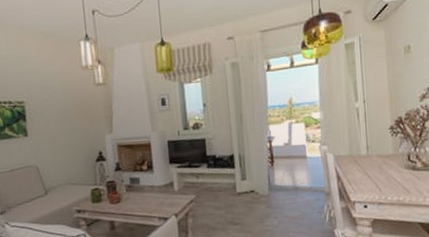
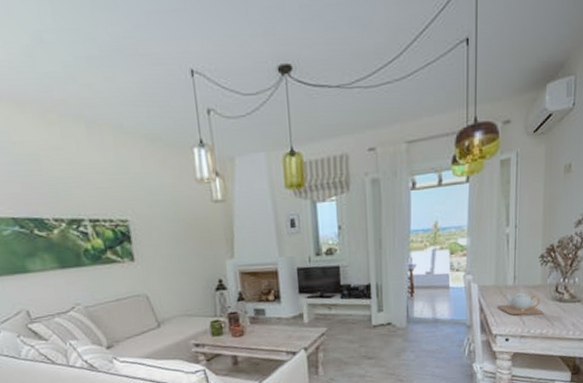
teapot: none [354,159,399,183] -> present [498,289,544,316]

